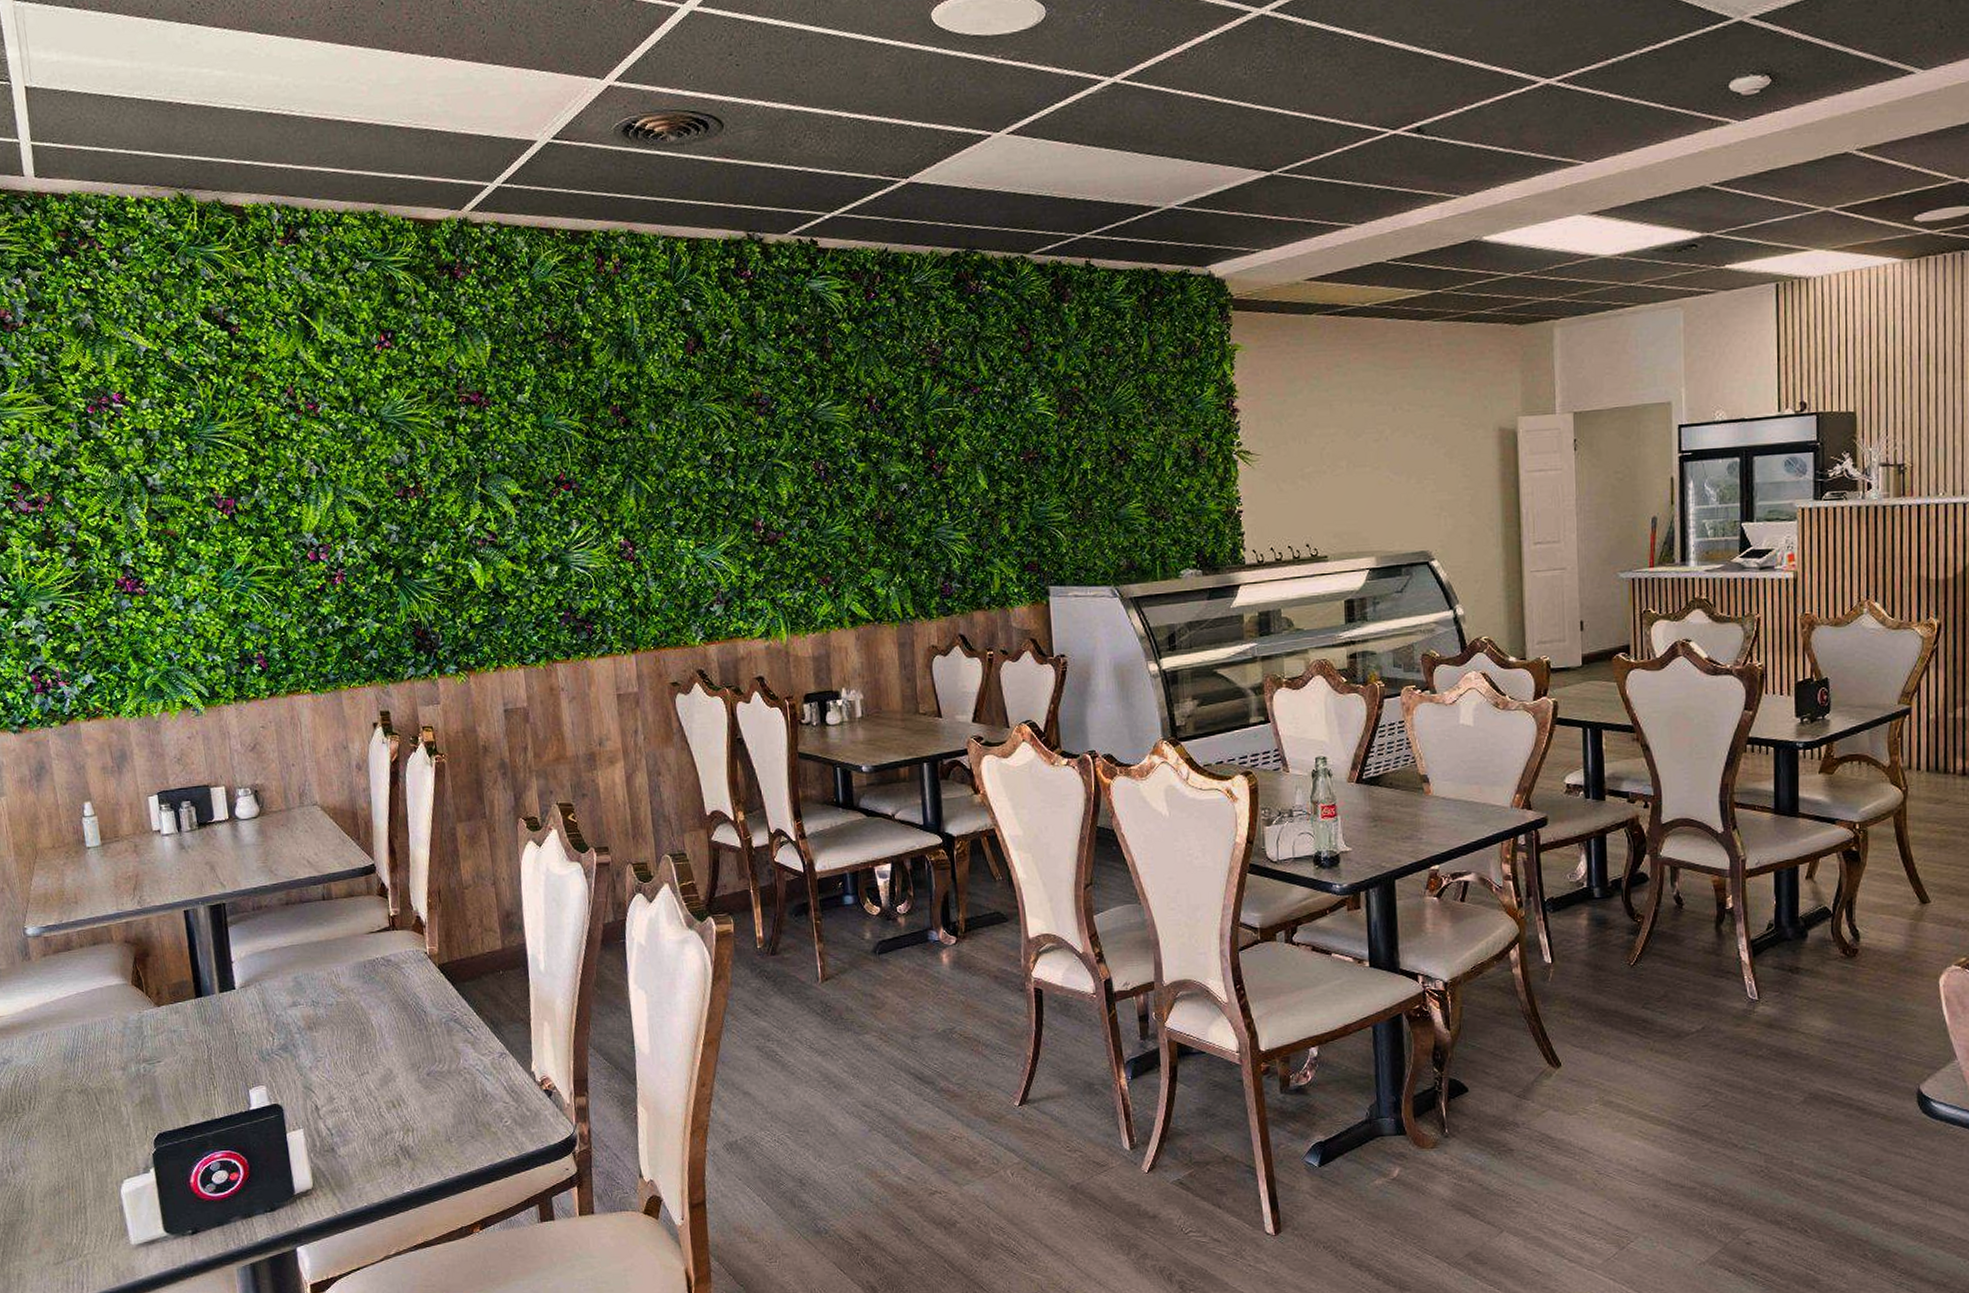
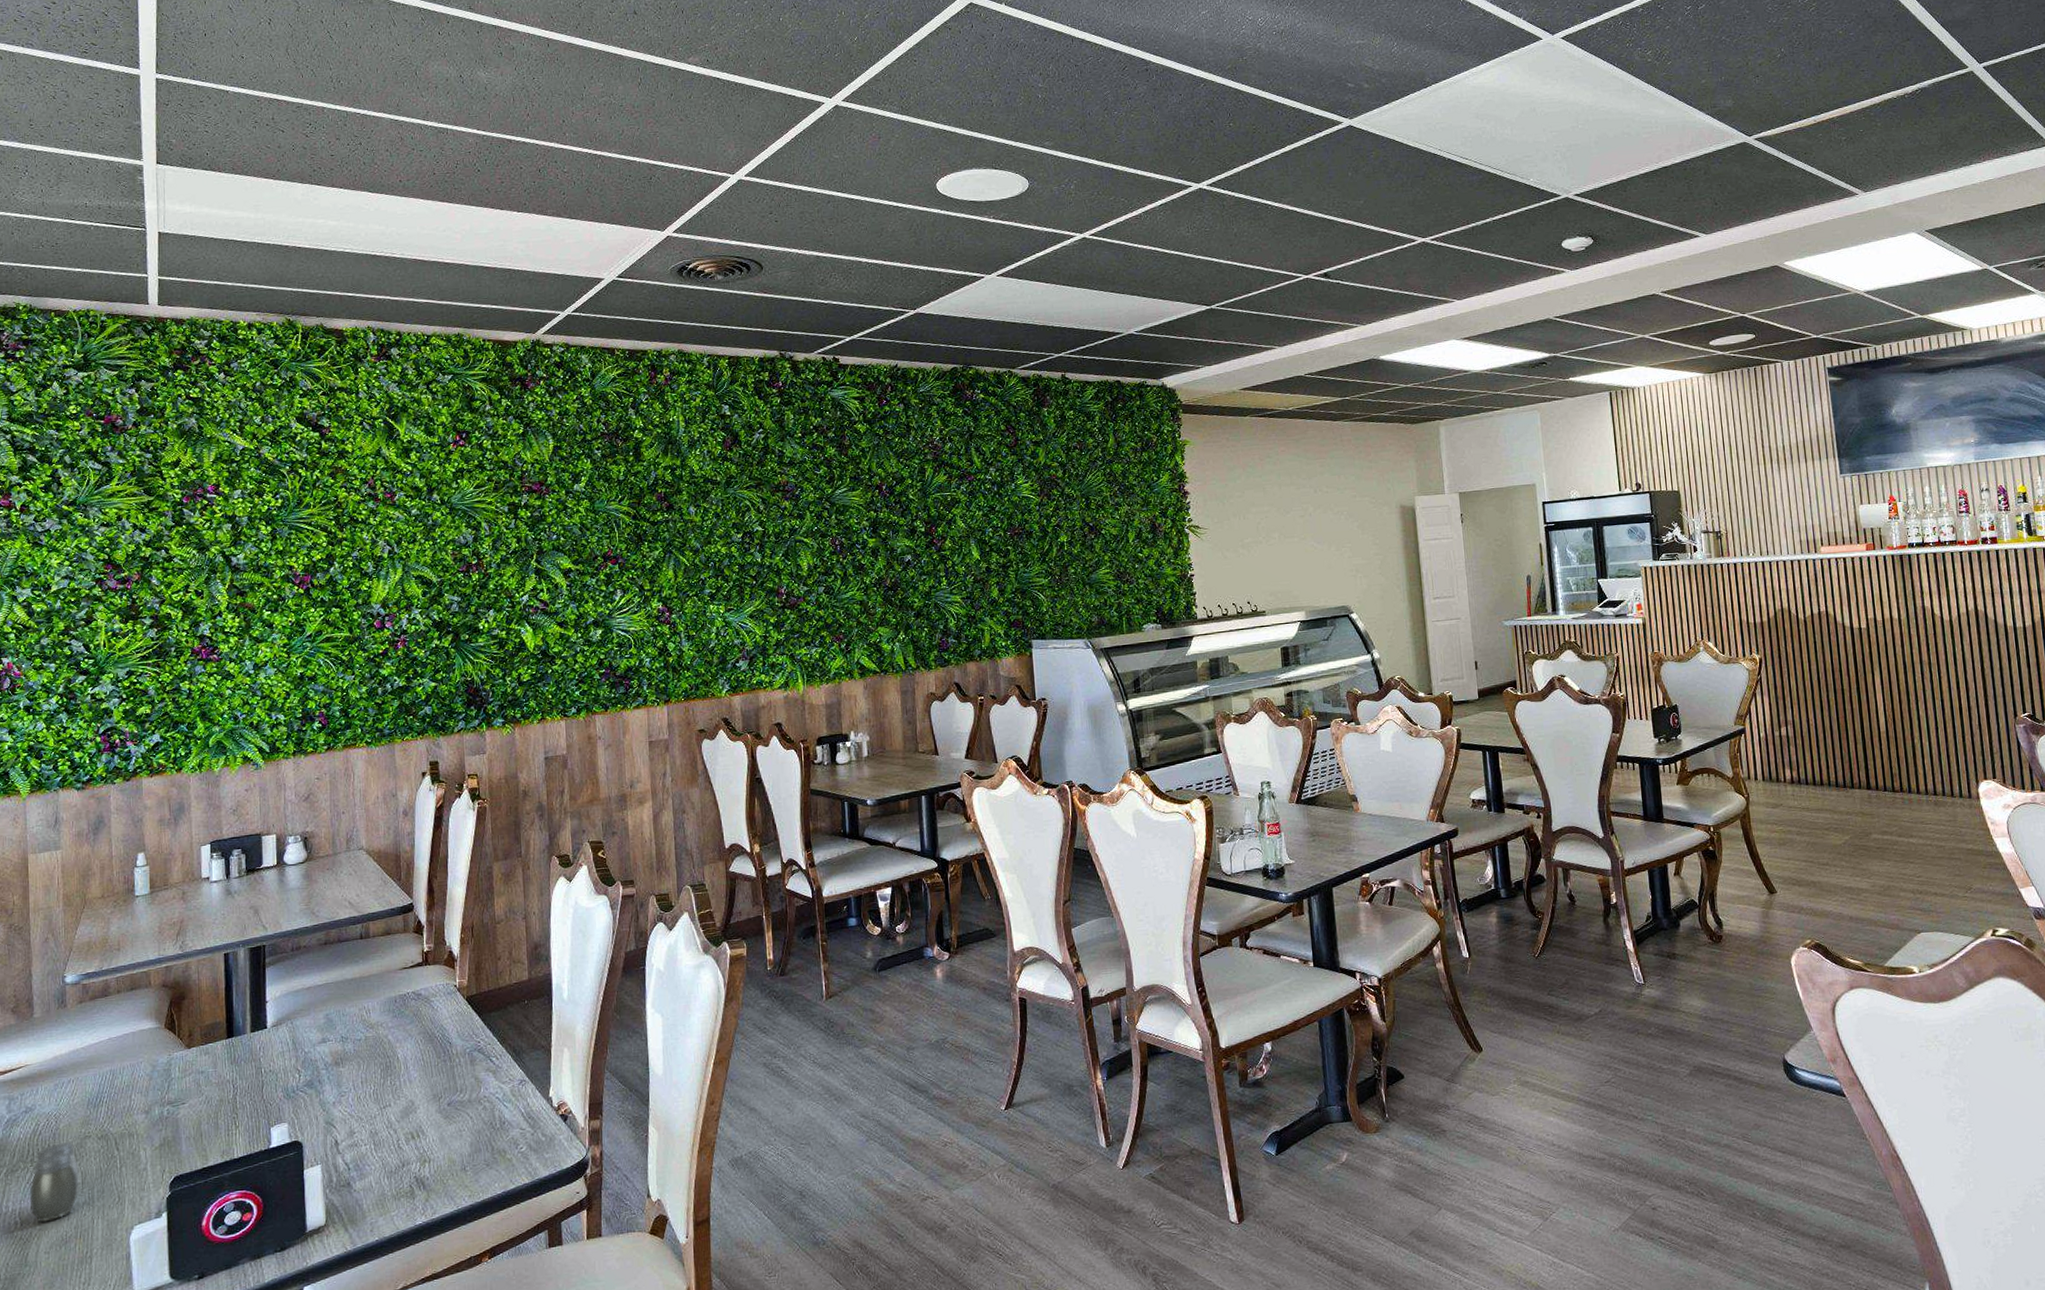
salt and pepper shaker: none [17,1095,66,1172] -> present [29,1142,79,1223]

